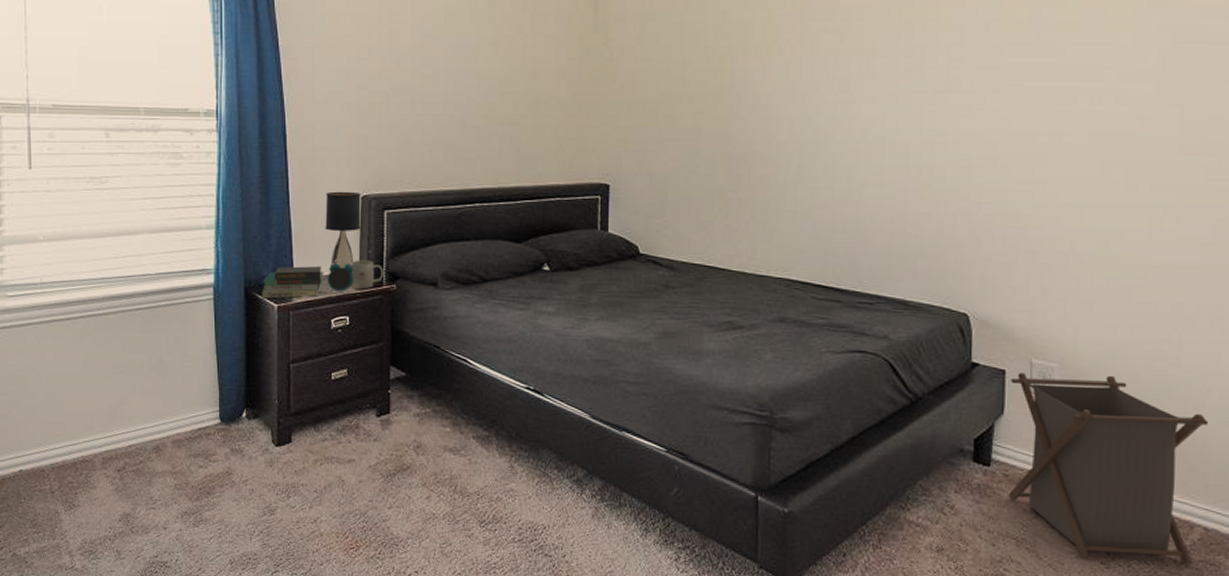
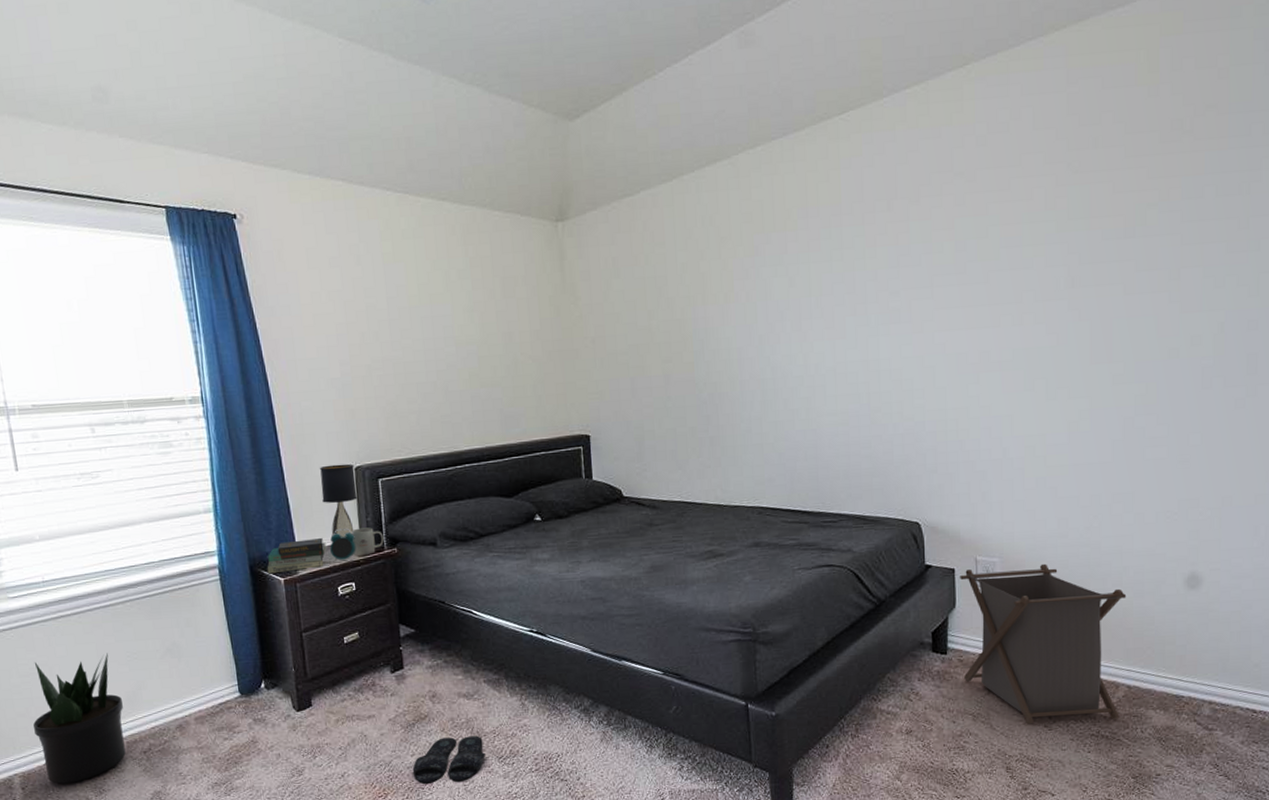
planter: none [14,363,104,494] -> present [33,653,126,784]
slippers: none [388,493,468,543] -> present [412,735,487,784]

